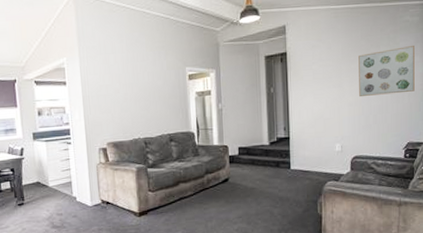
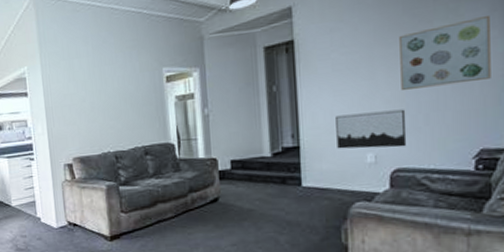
wall art: none [315,111,362,140] -> present [336,109,407,149]

